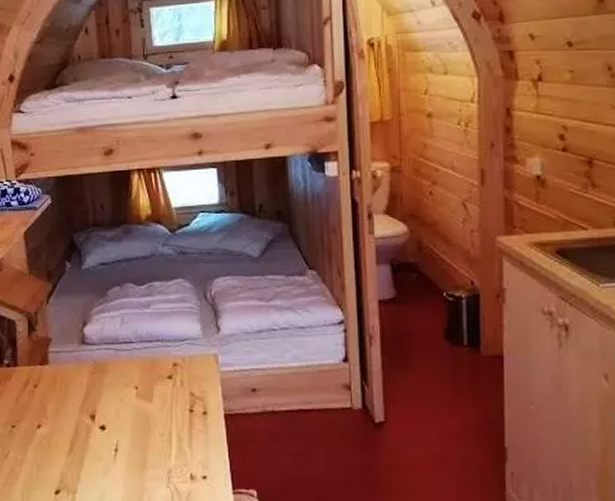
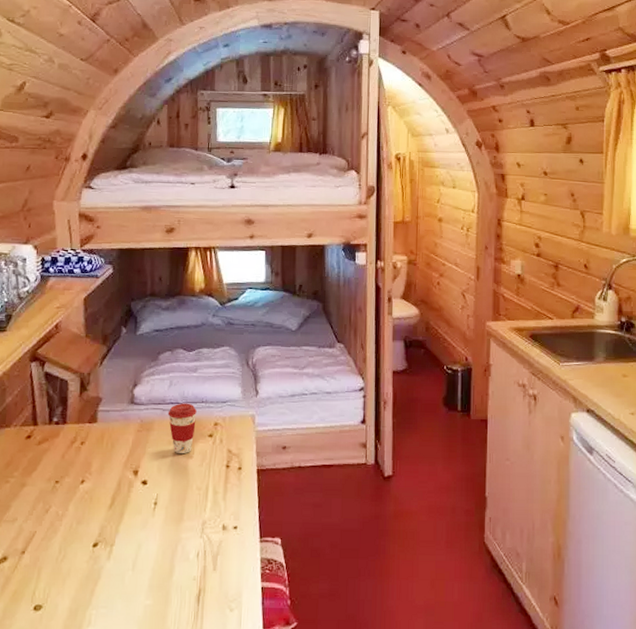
coffee cup: none [121,342,153,398] -> present [167,403,197,454]

